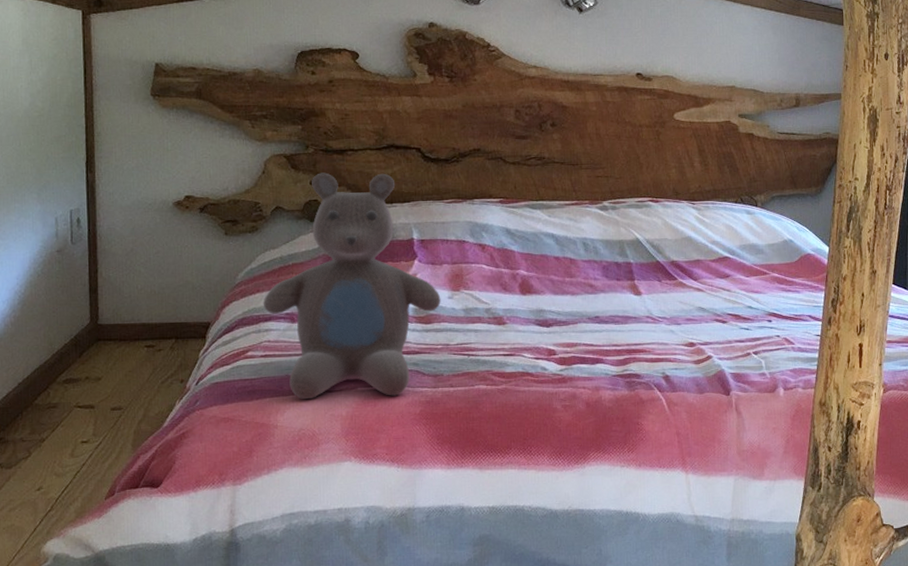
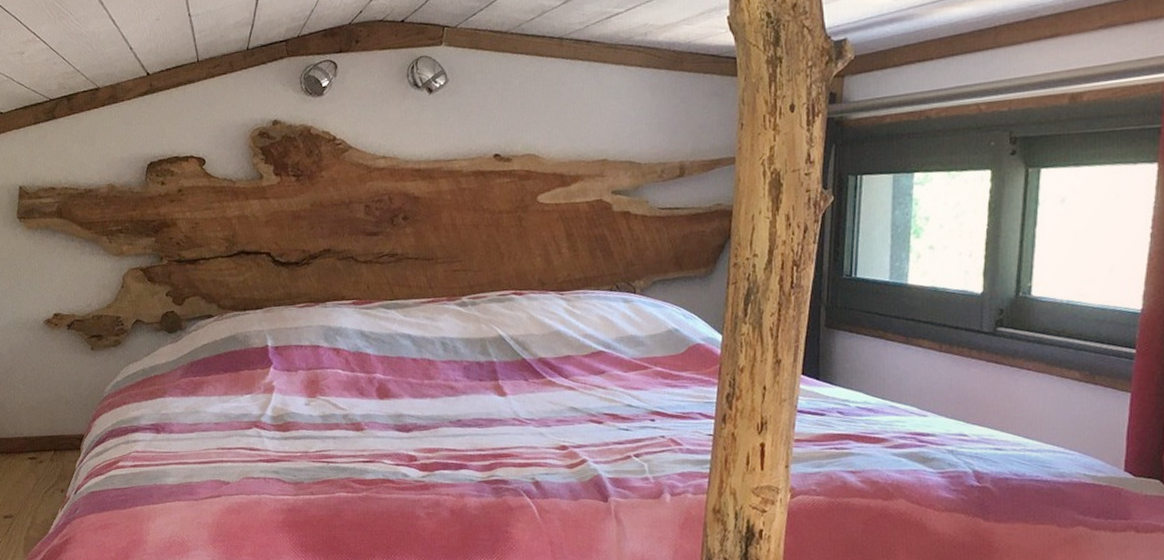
stuffed animal: present [263,172,441,399] -> none [129,280,298,507]

